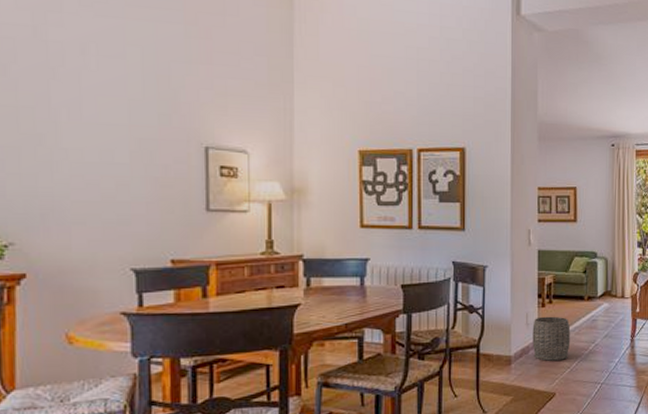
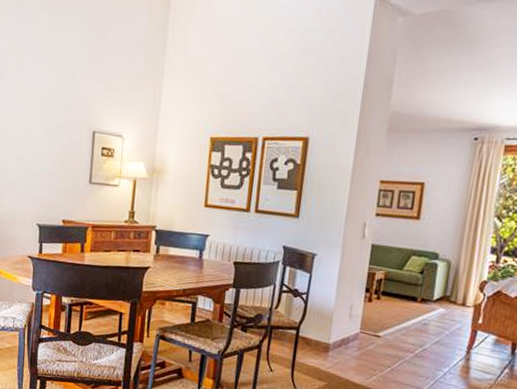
woven basket: present [532,316,571,361] -> none [353,311,397,358]

